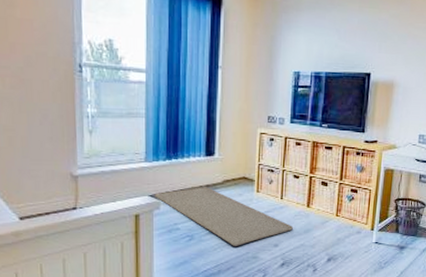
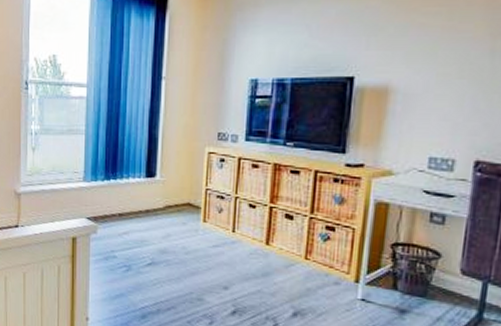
rug: present [154,187,293,246] -> none [92,212,247,284]

